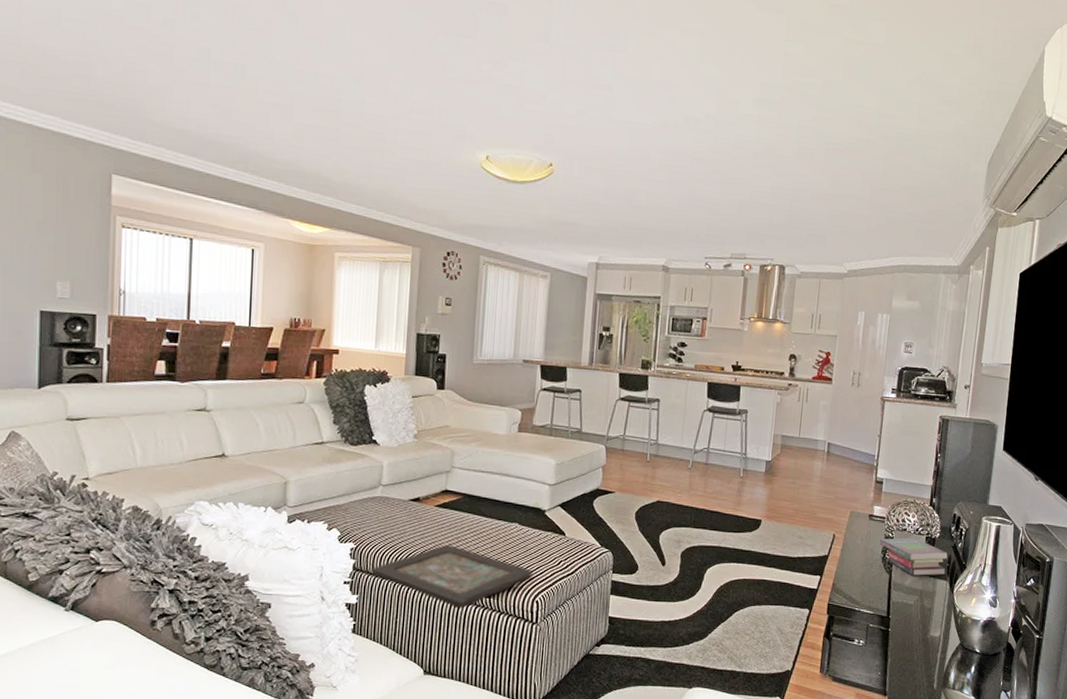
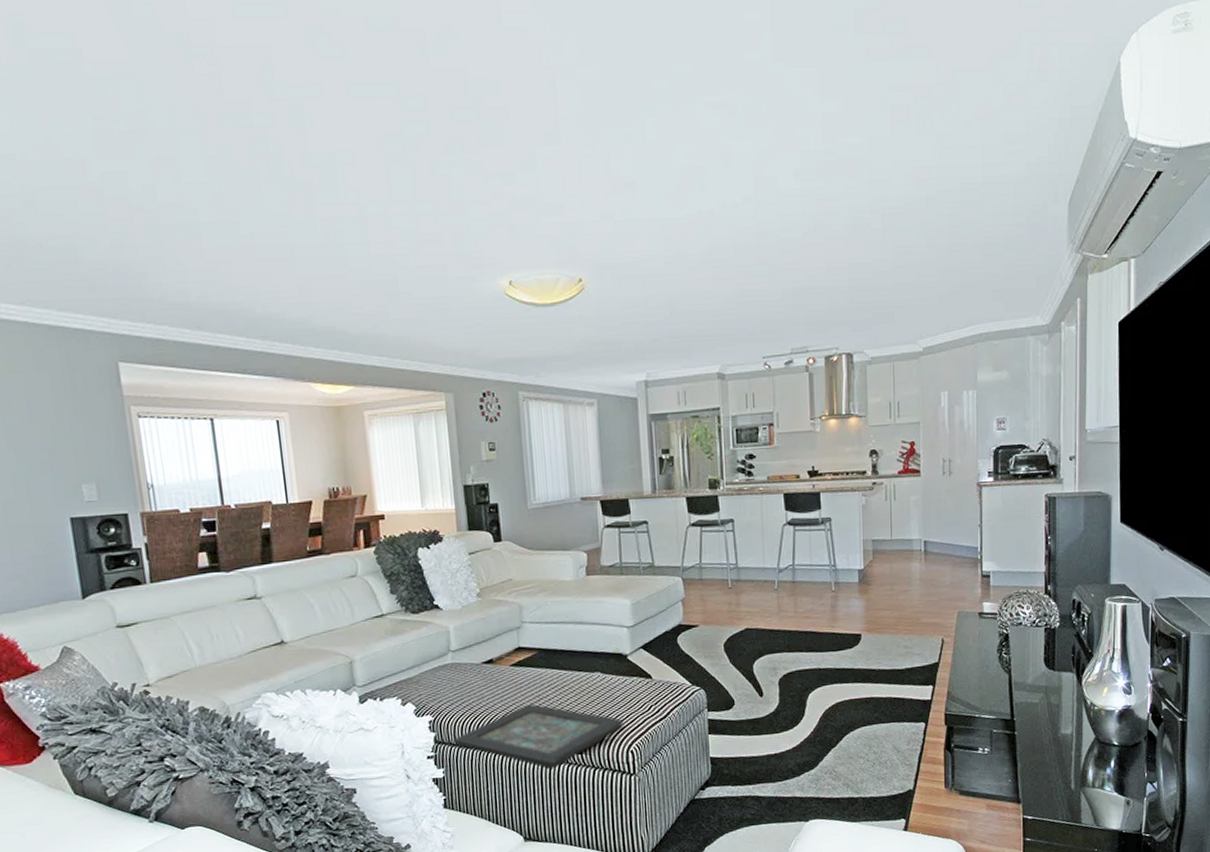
books: present [880,537,948,576] -> none [994,630,1071,672]

